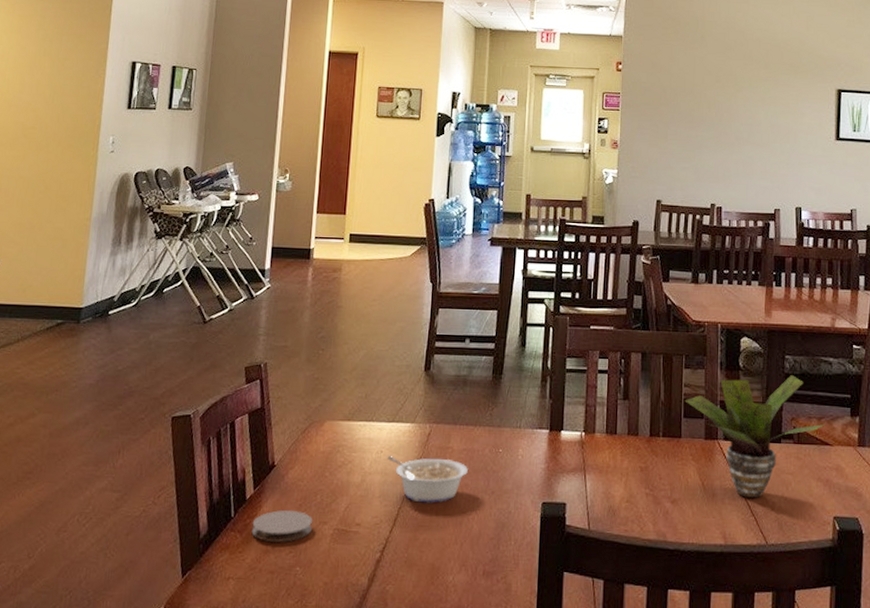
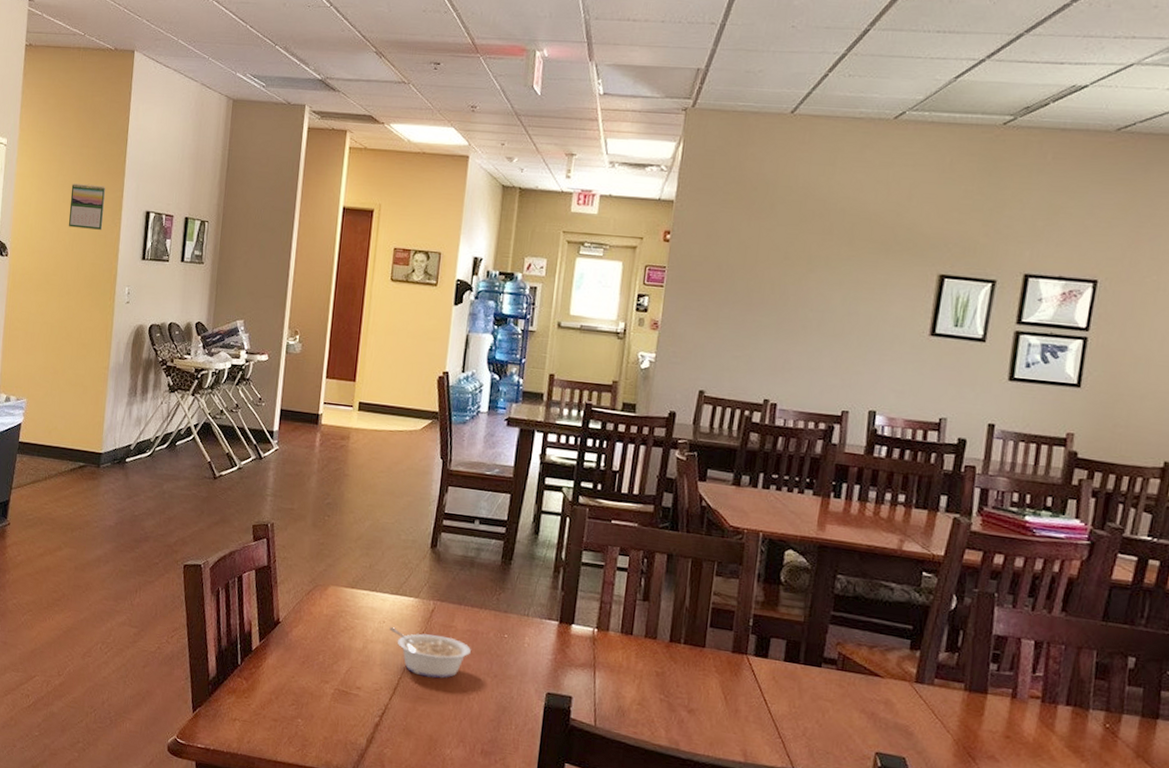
calendar: none [49,37,90,82] -> present [68,183,106,230]
coaster: present [251,510,313,543] -> none [256,664,315,695]
potted plant: present [684,375,825,498] -> none [712,592,877,721]

